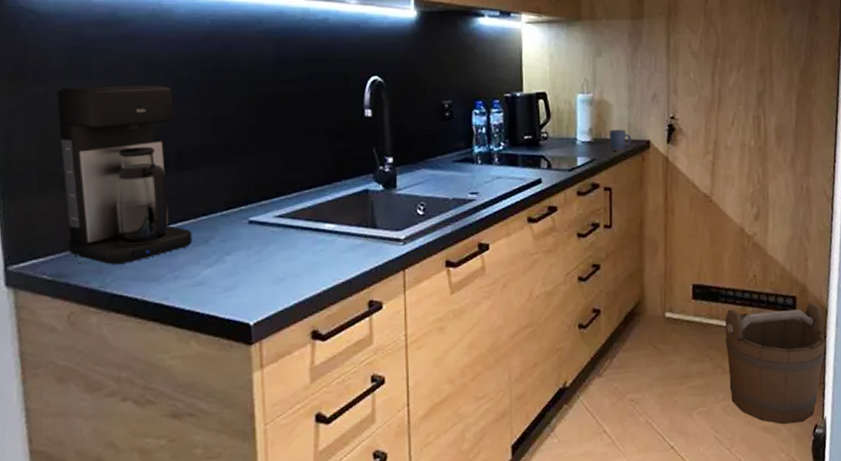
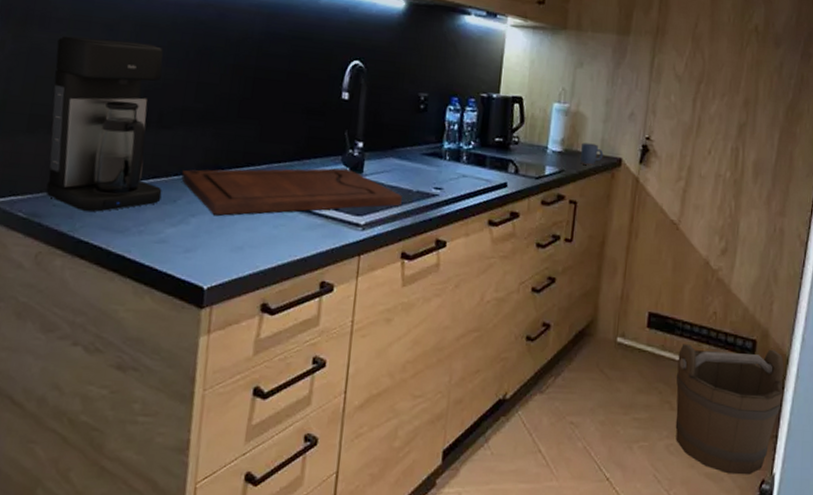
cutting board: none [211,185,439,250] -> present [181,167,402,216]

